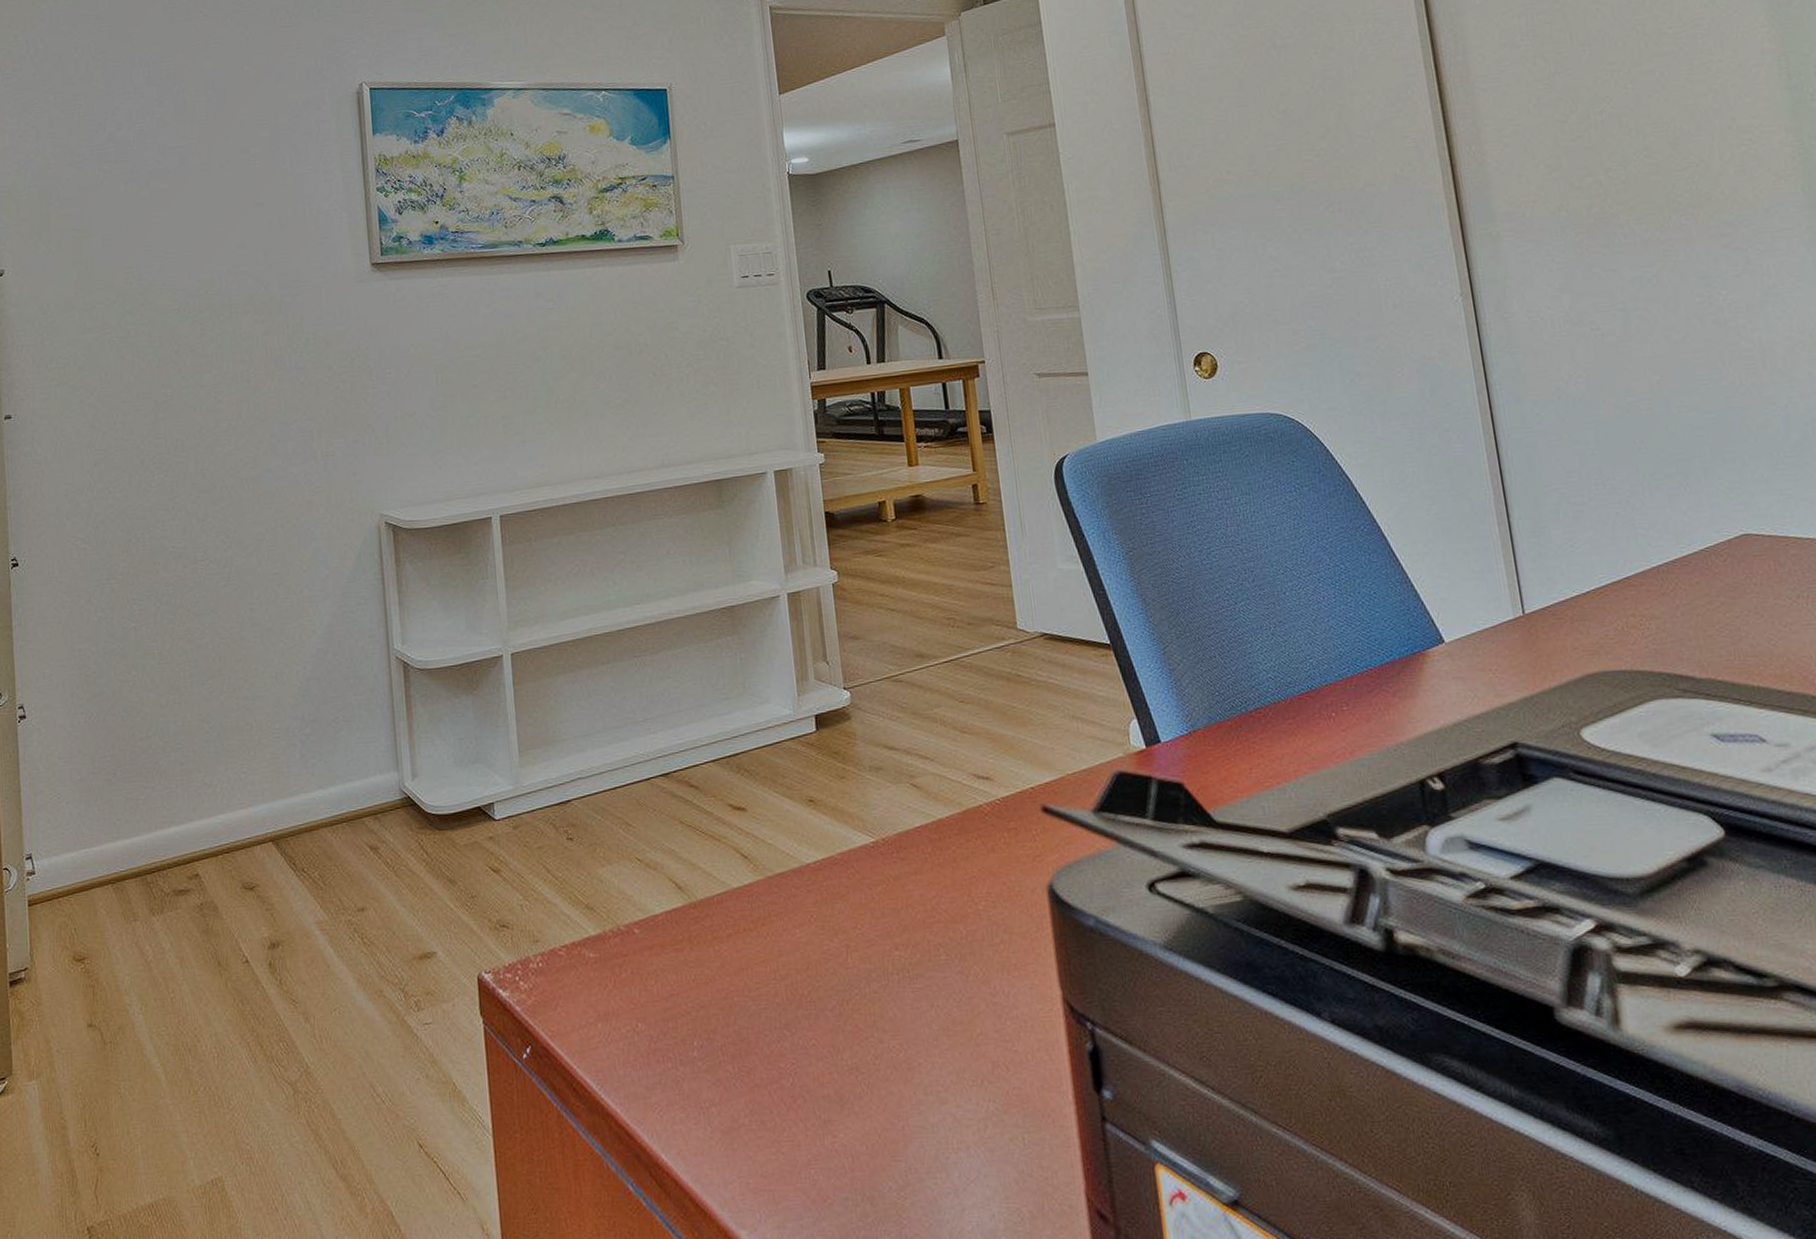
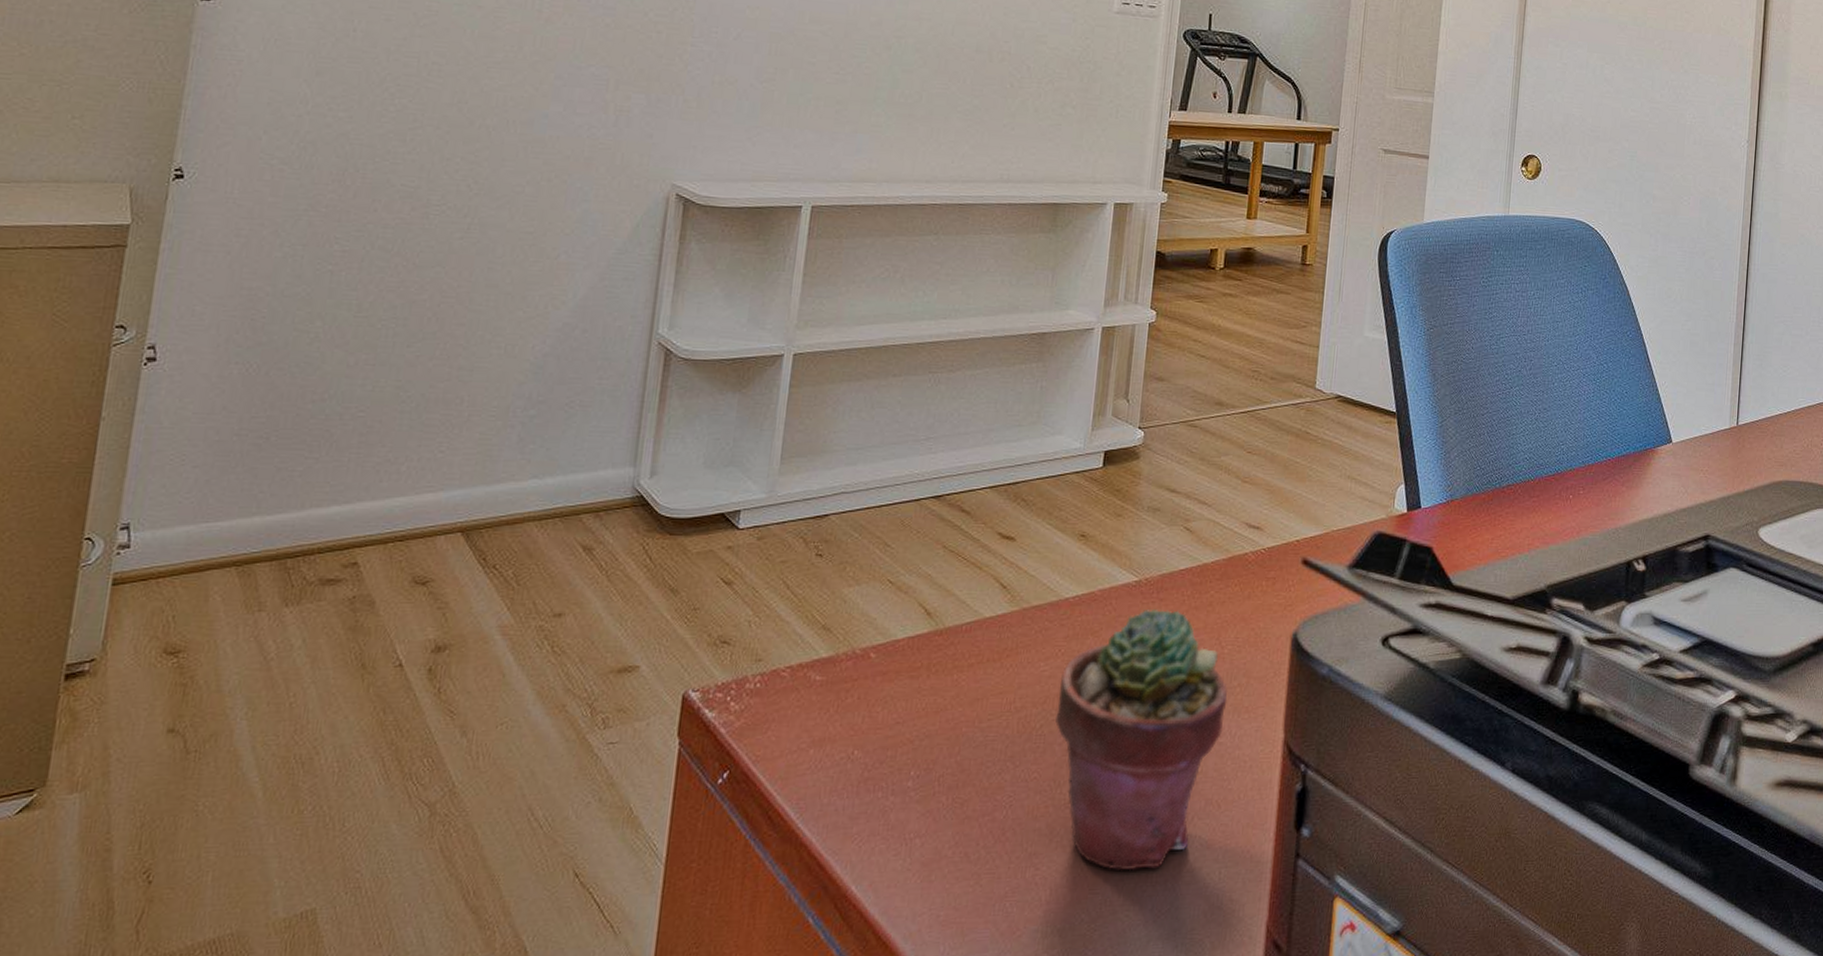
potted succulent: none [818,868,994,1138] -> present [1055,608,1228,871]

